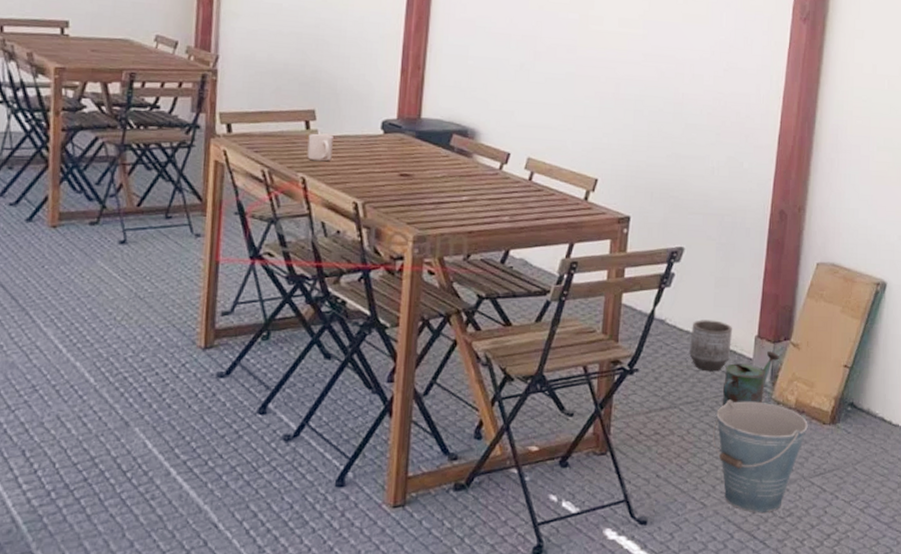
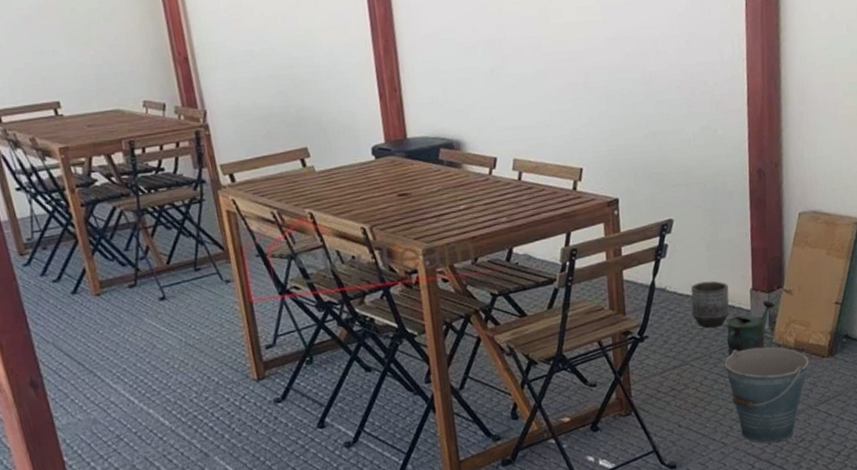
cup: present [307,133,333,162] -> none [306,168,333,196]

